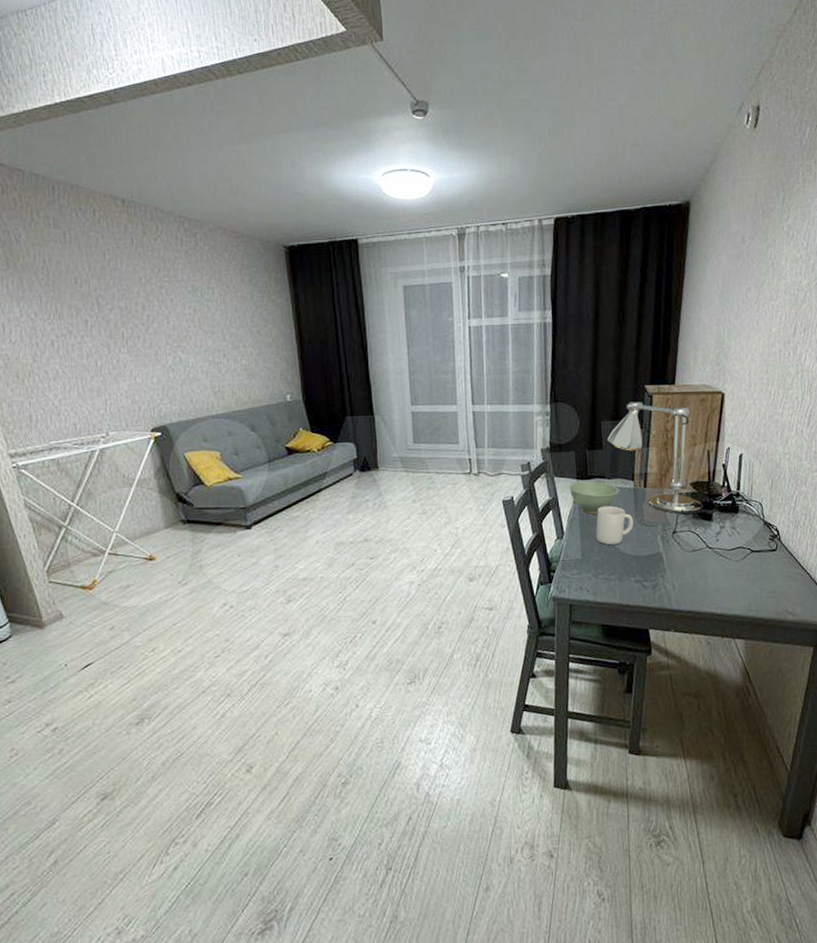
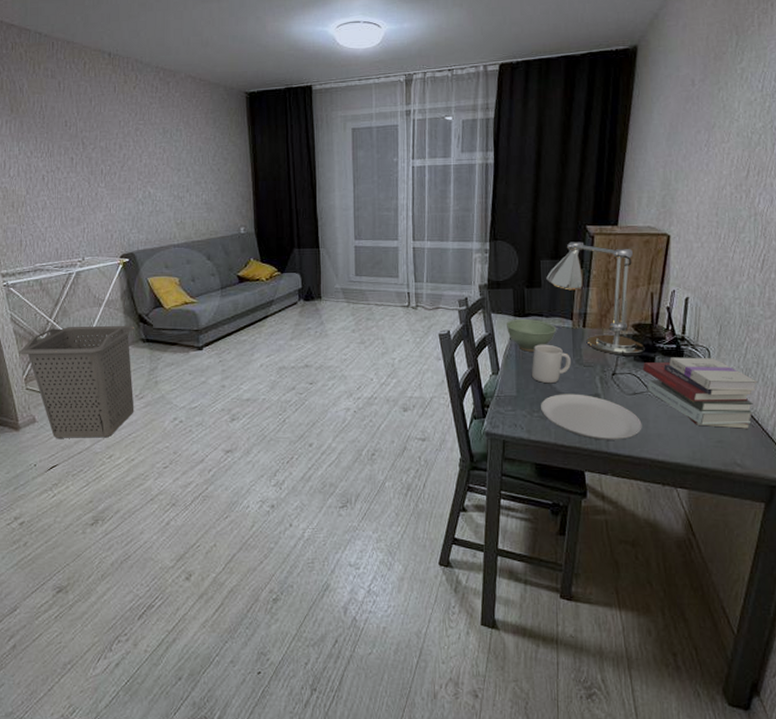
laundry basket: none [37,505,178,634] -> present [19,325,134,438]
plate: none [605,553,702,598] -> present [541,394,642,440]
books: none [701,512,807,579] -> present [642,357,758,429]

